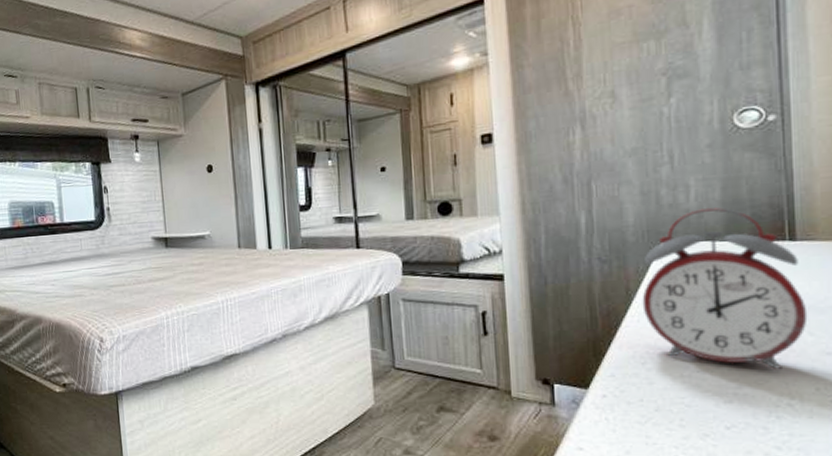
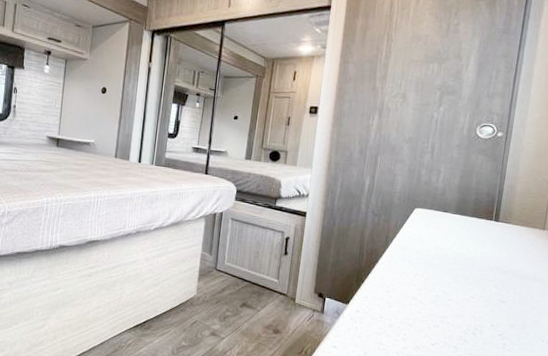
alarm clock: present [642,207,808,370] -> none [394,188,498,309]

